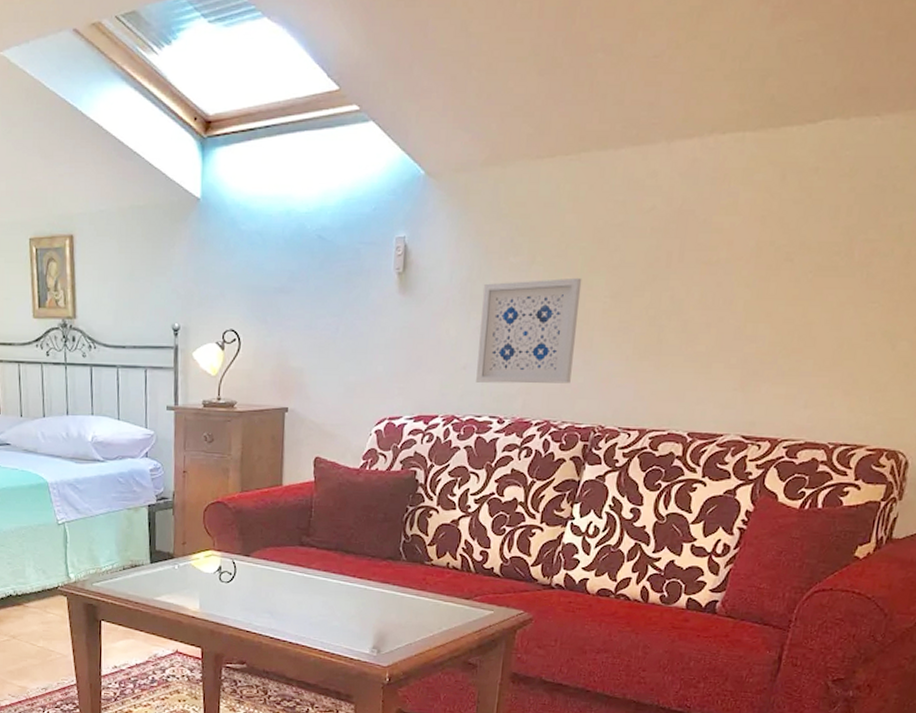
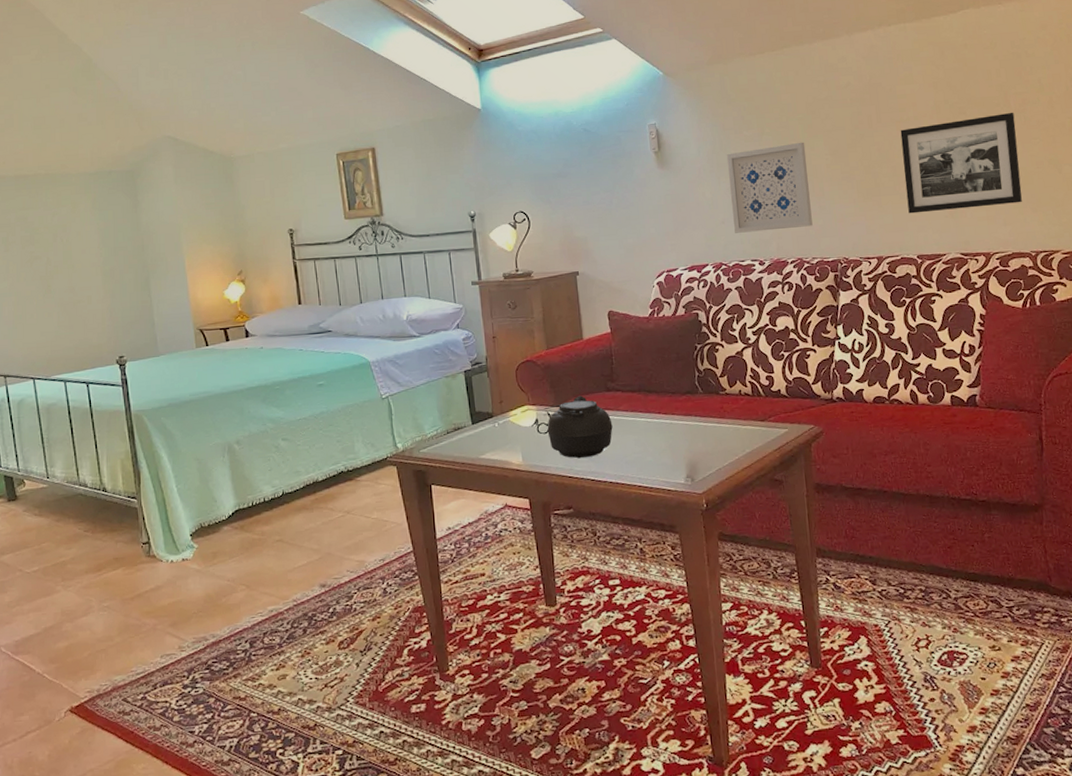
teapot: none [228,547,301,614] -> present [543,395,613,459]
picture frame: none [690,264,856,382] -> present [900,112,1022,214]

